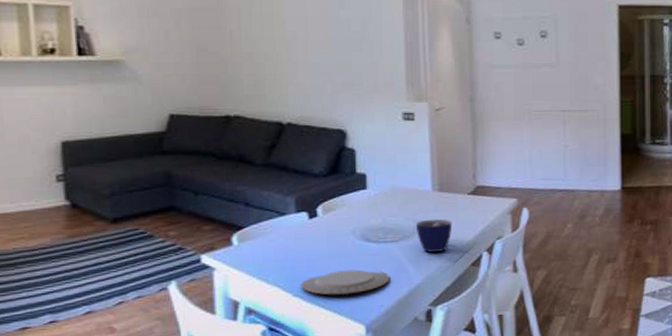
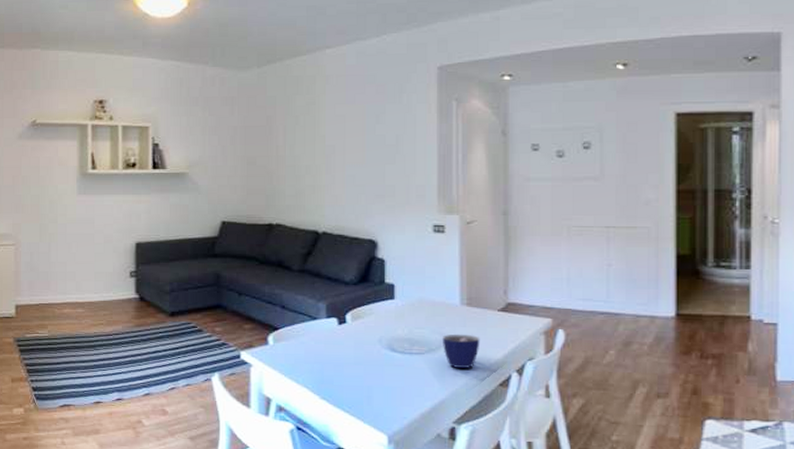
plate: present [300,269,390,295] -> none [327,378,414,402]

